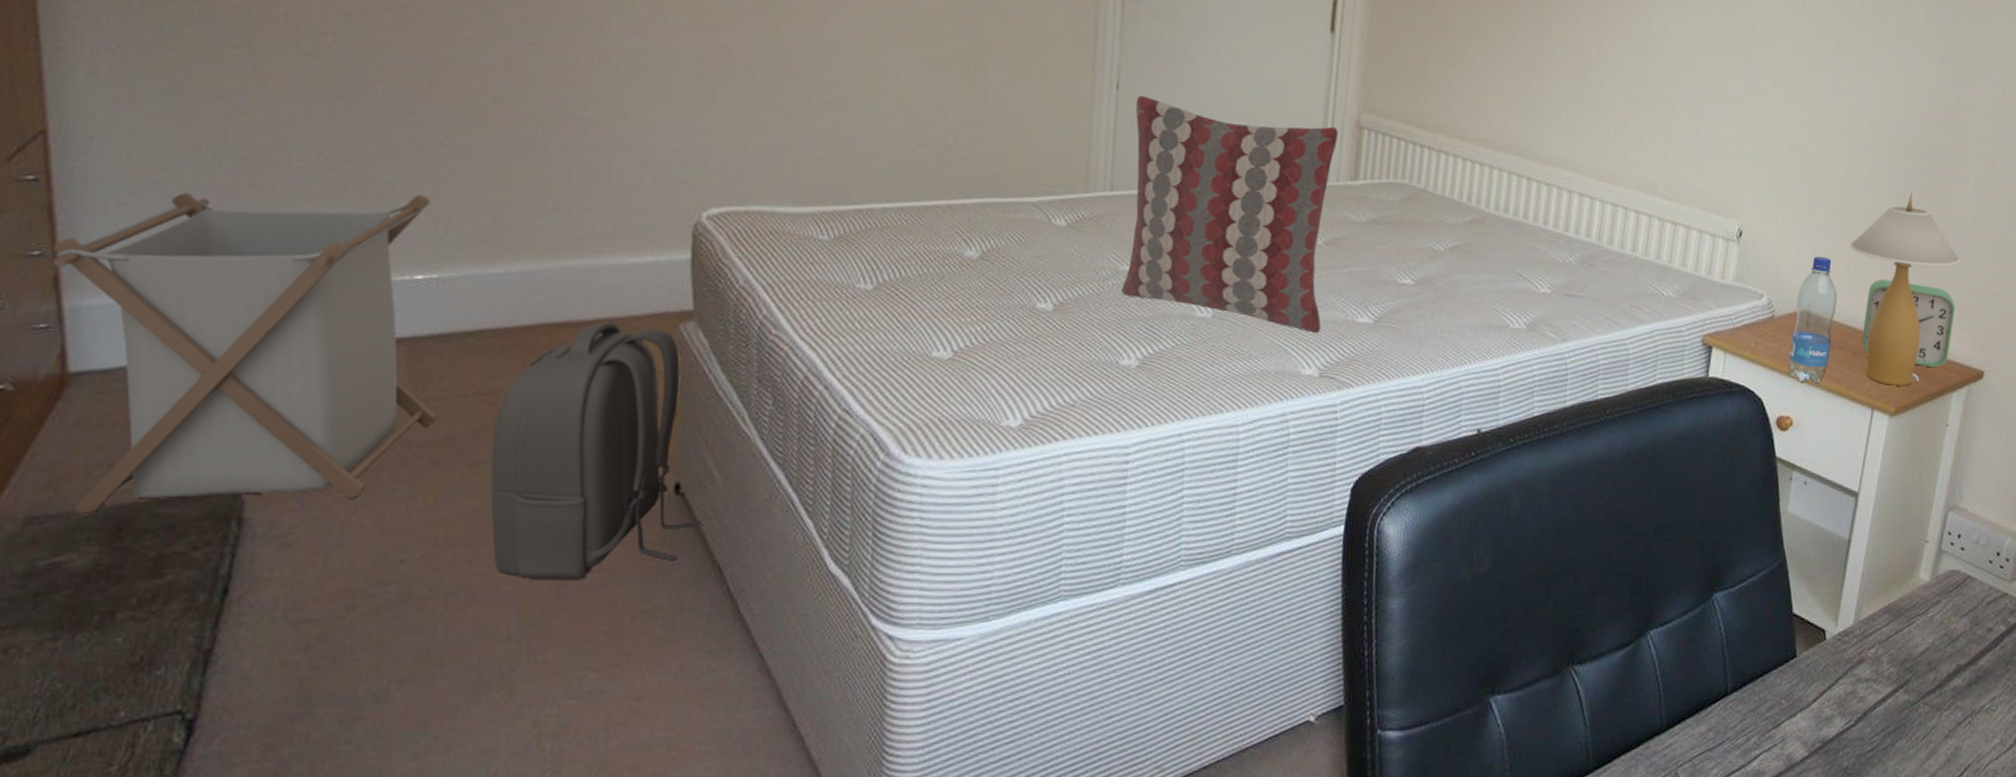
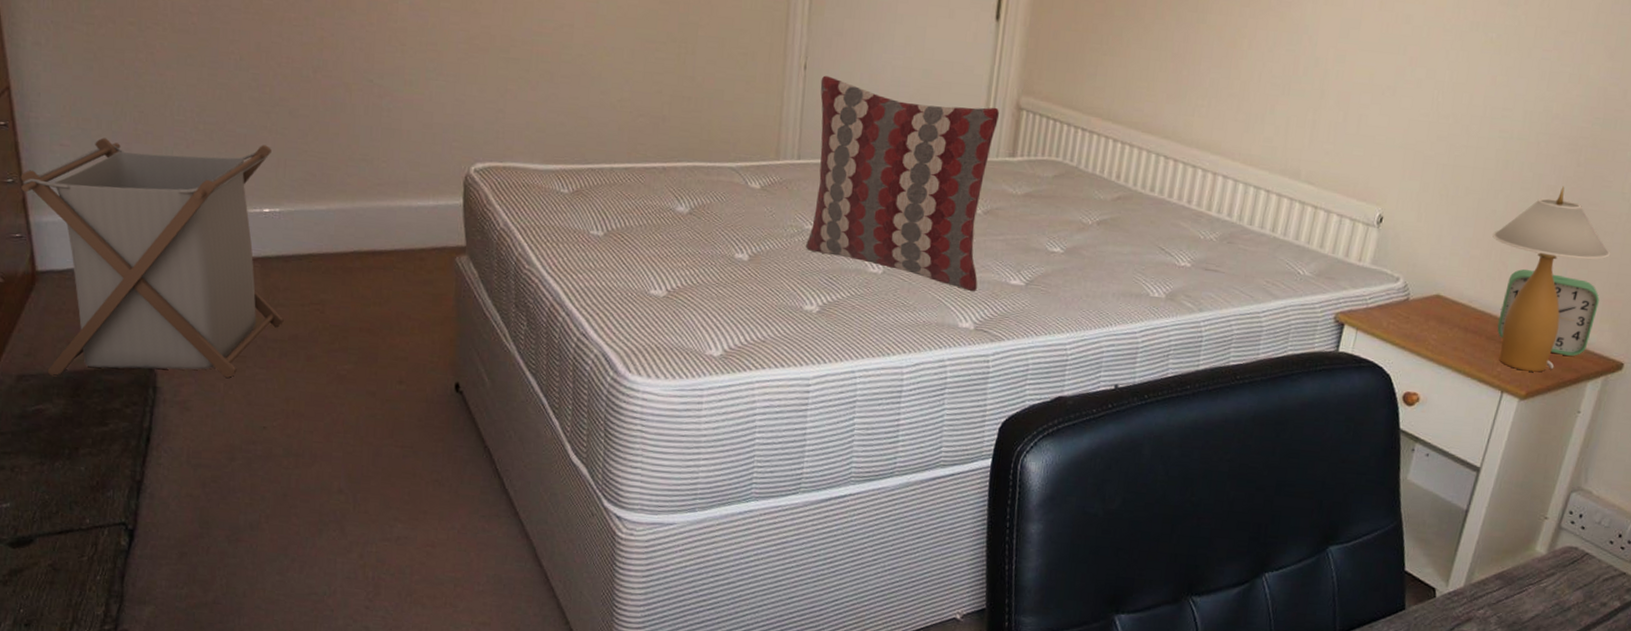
backpack: present [490,322,705,579] -> none [323,252,478,452]
bottle: present [1788,256,1837,384] -> none [1418,244,1476,365]

